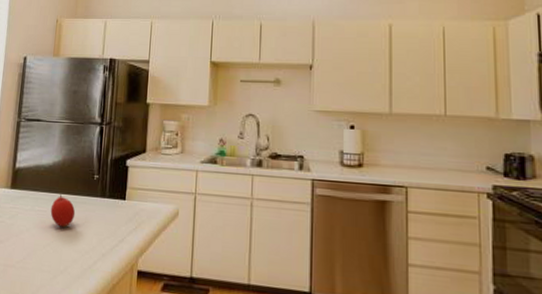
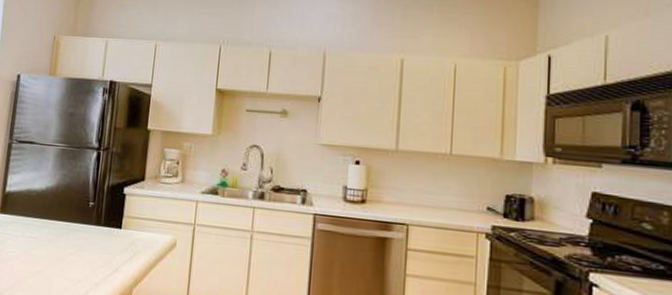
fruit: present [50,194,76,228] -> none [41,220,69,255]

